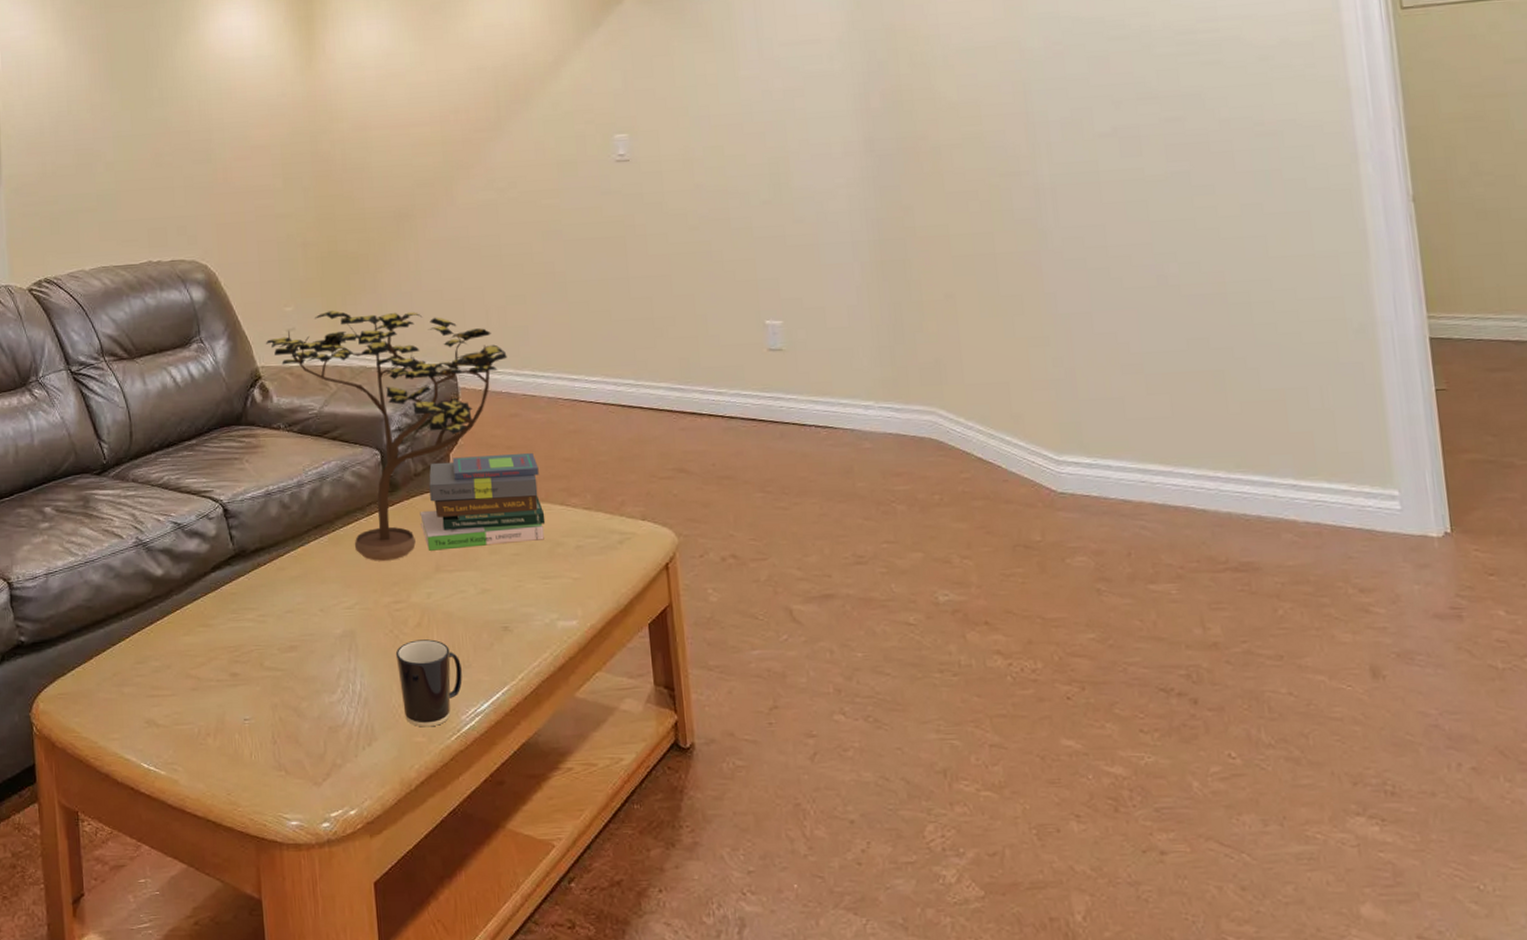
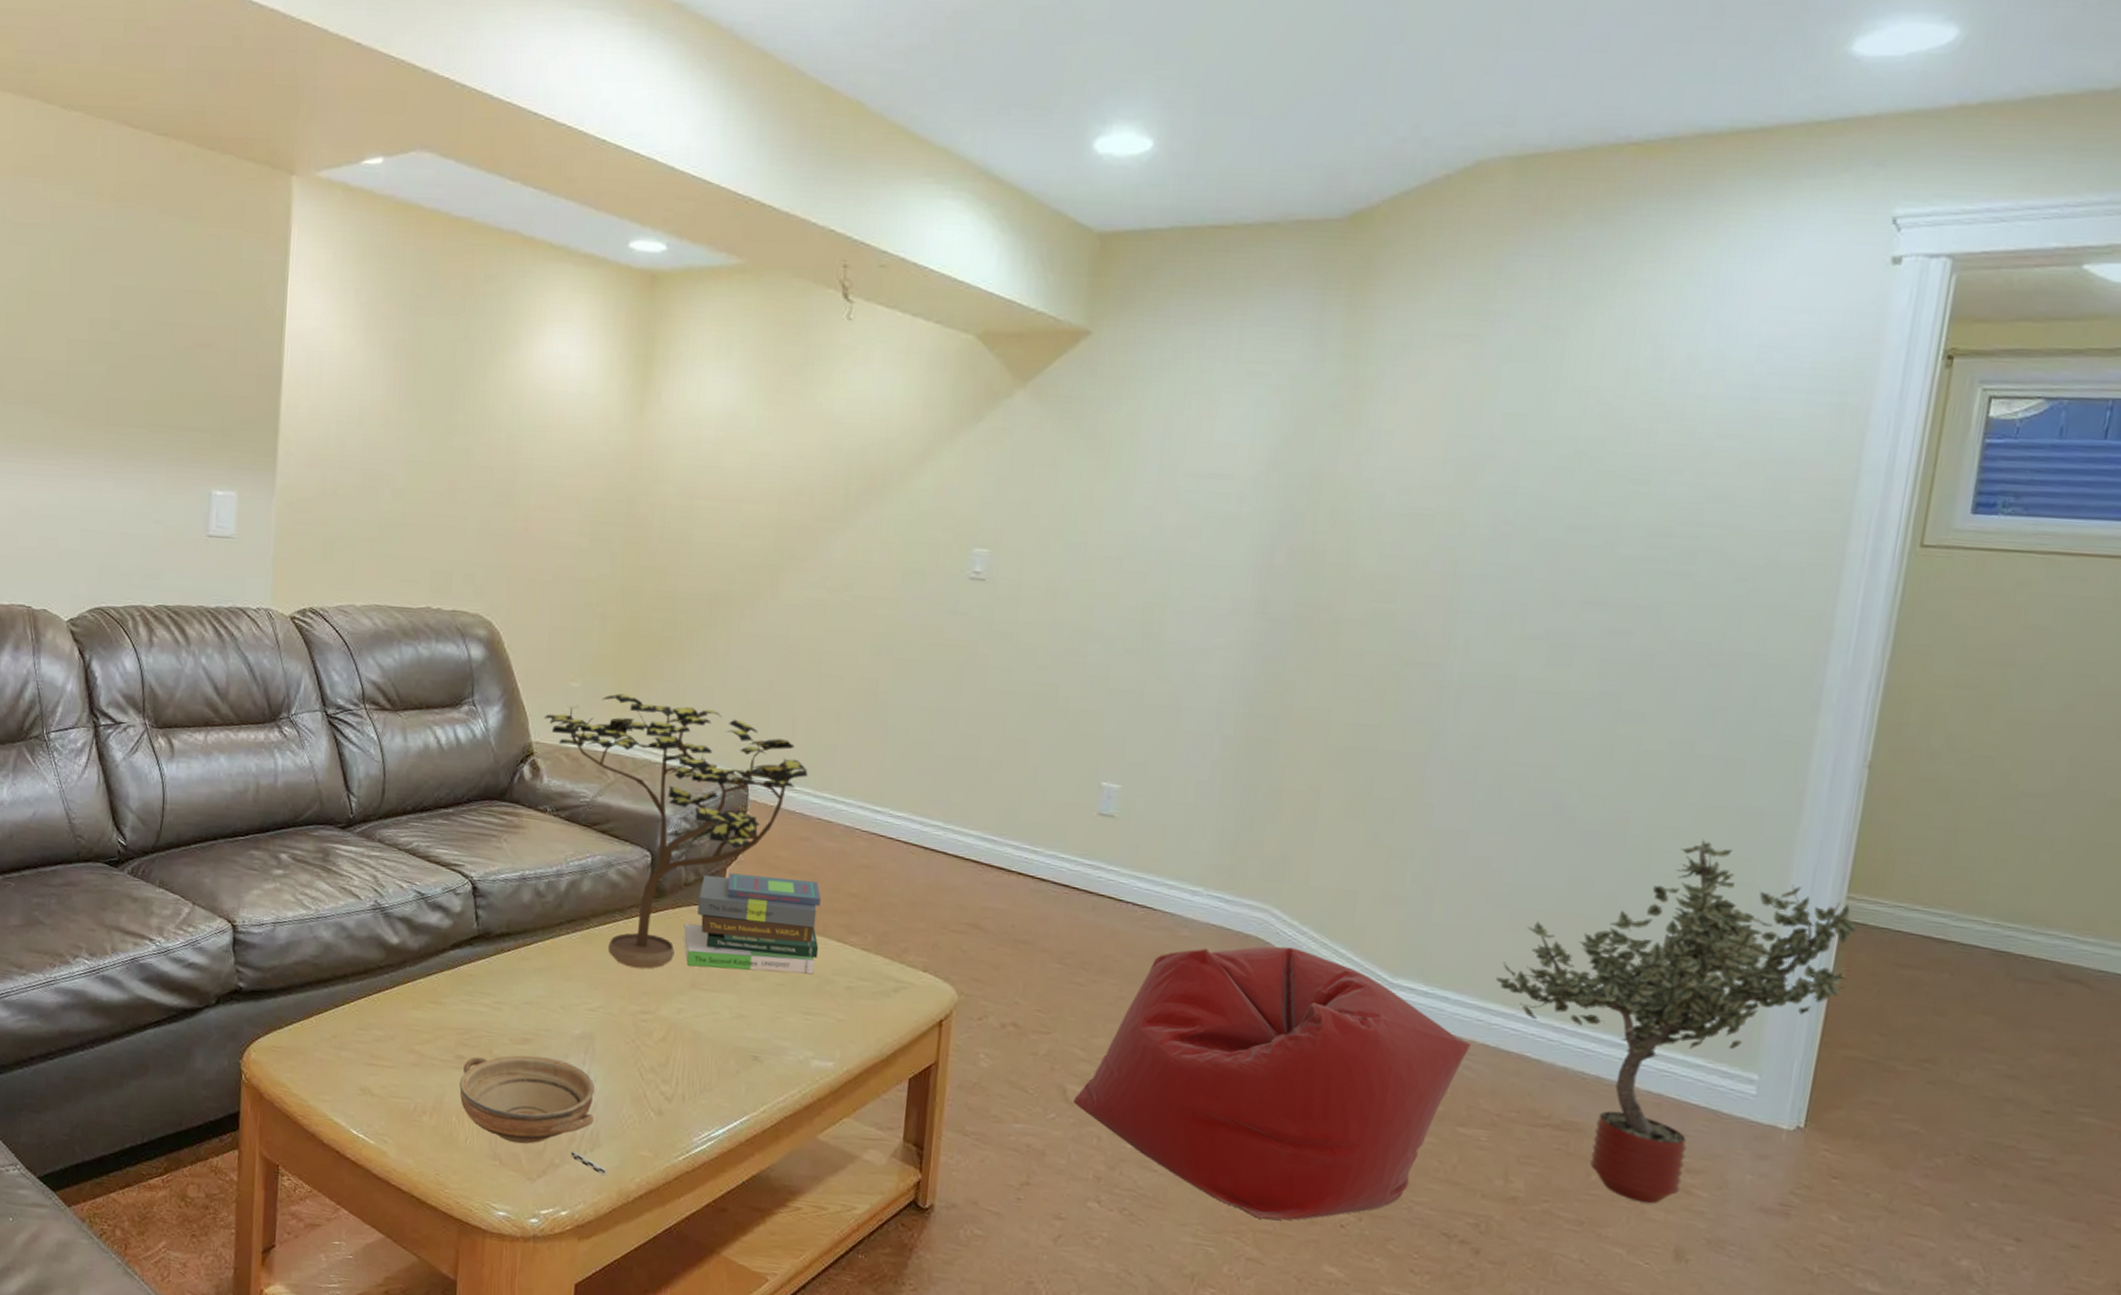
bowl: none [237,661,387,769] -> present [459,1055,607,1177]
mug: present [395,639,462,728] -> none [633,1054,702,1144]
bean bag chair: none [800,442,1142,704] -> present [1072,946,1472,1221]
potted tree: none [1147,287,1449,627] -> present [1495,840,1857,1203]

